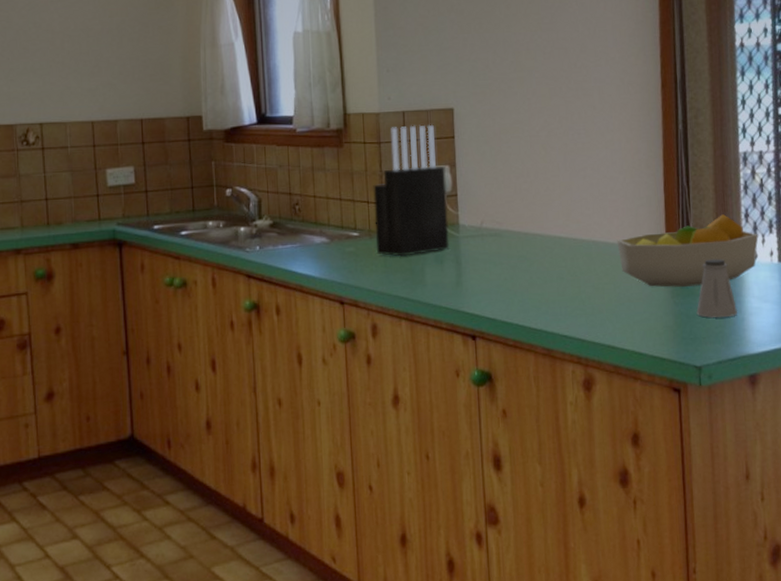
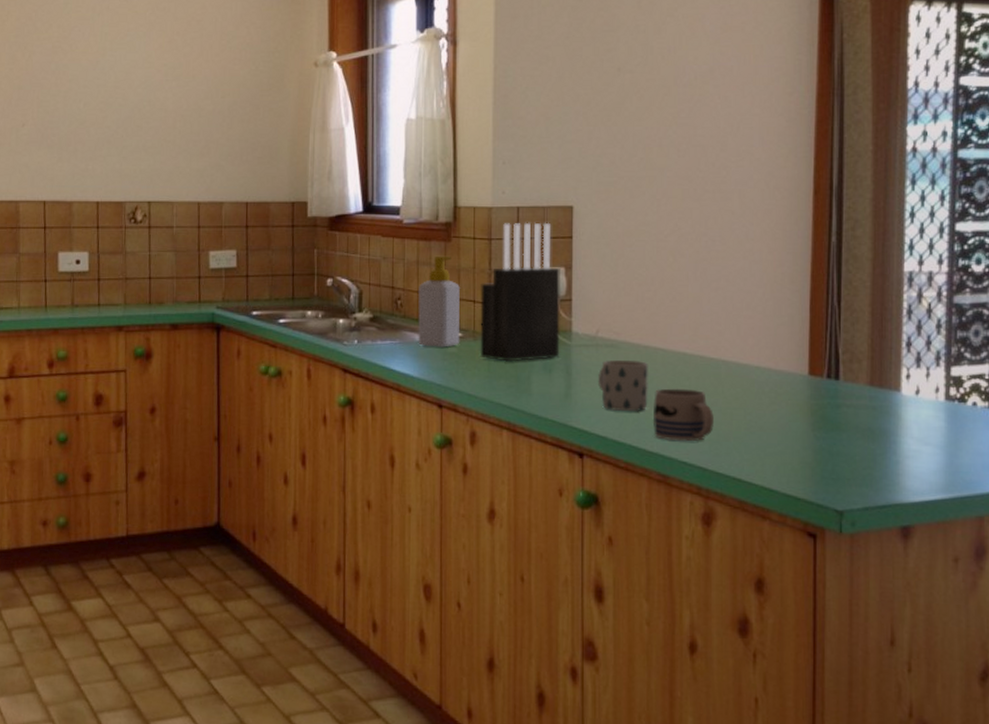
soap bottle: none [315,161,356,248] -> present [418,255,460,347]
mug: none [485,246,531,294] -> present [598,359,649,411]
mug: none [535,269,589,317] -> present [652,388,714,442]
fruit bowl: present [617,214,759,287] -> none [750,341,922,420]
saltshaker: present [696,258,737,318] -> none [841,390,891,458]

